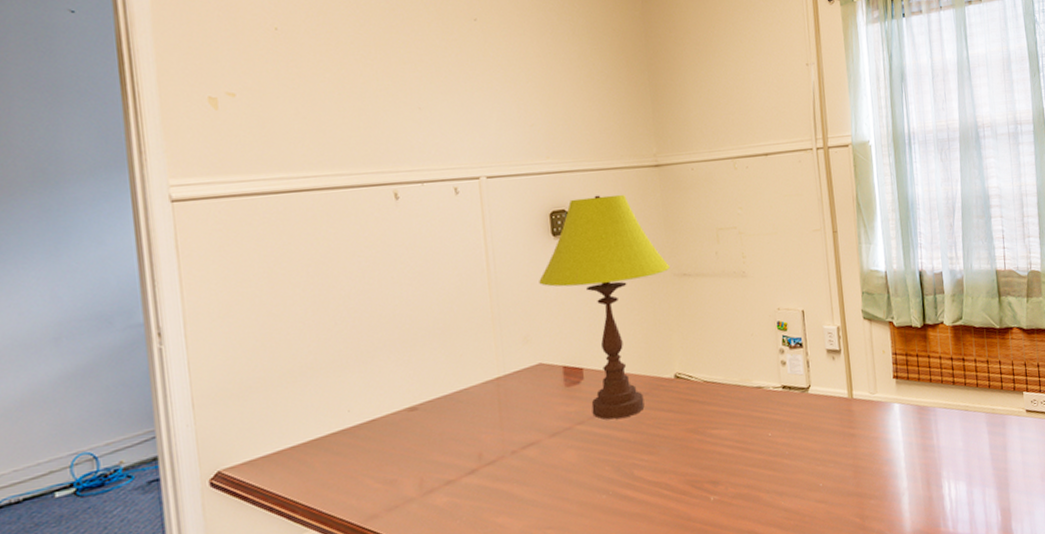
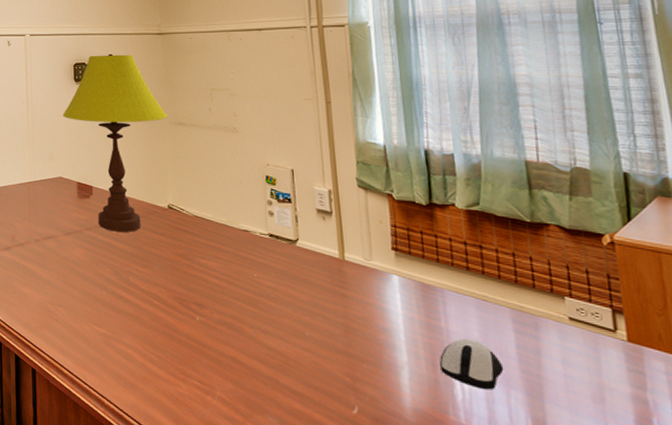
computer mouse: none [933,449,981,495] -> present [439,338,504,390]

